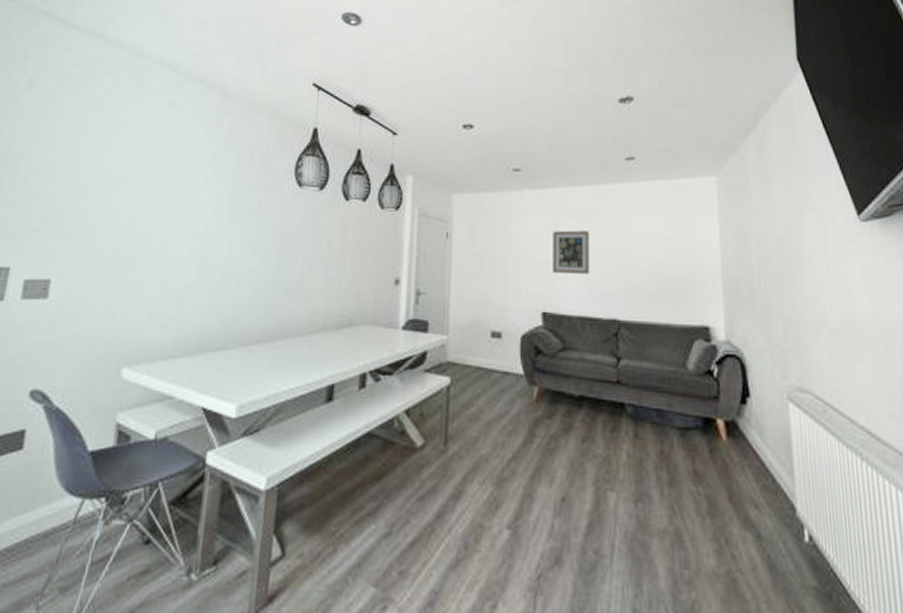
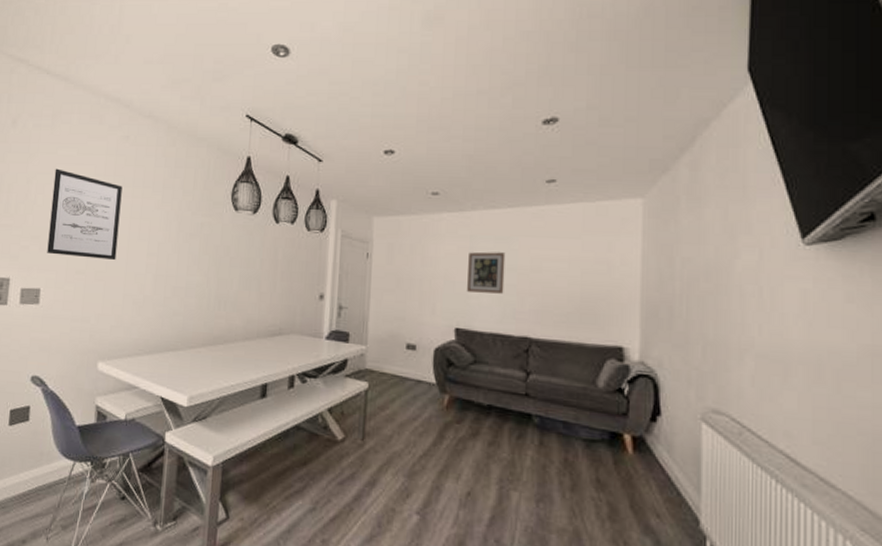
wall art: none [62,136,164,243] -> present [47,168,123,260]

